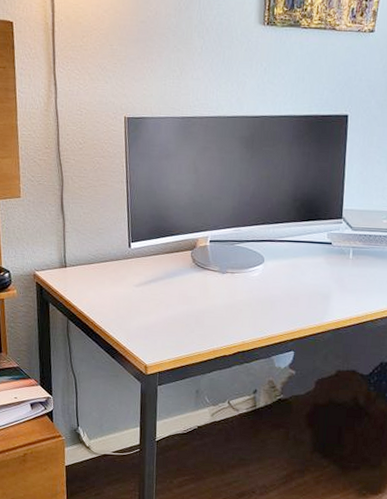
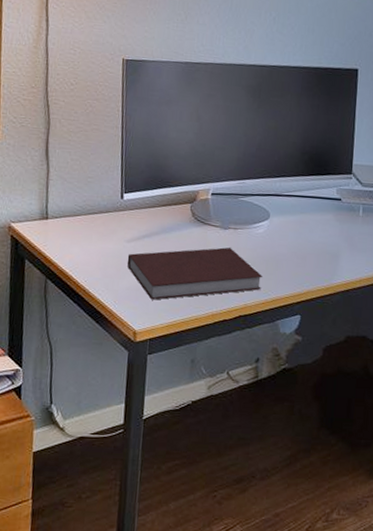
notebook: none [136,290,258,338] -> present [127,247,262,300]

